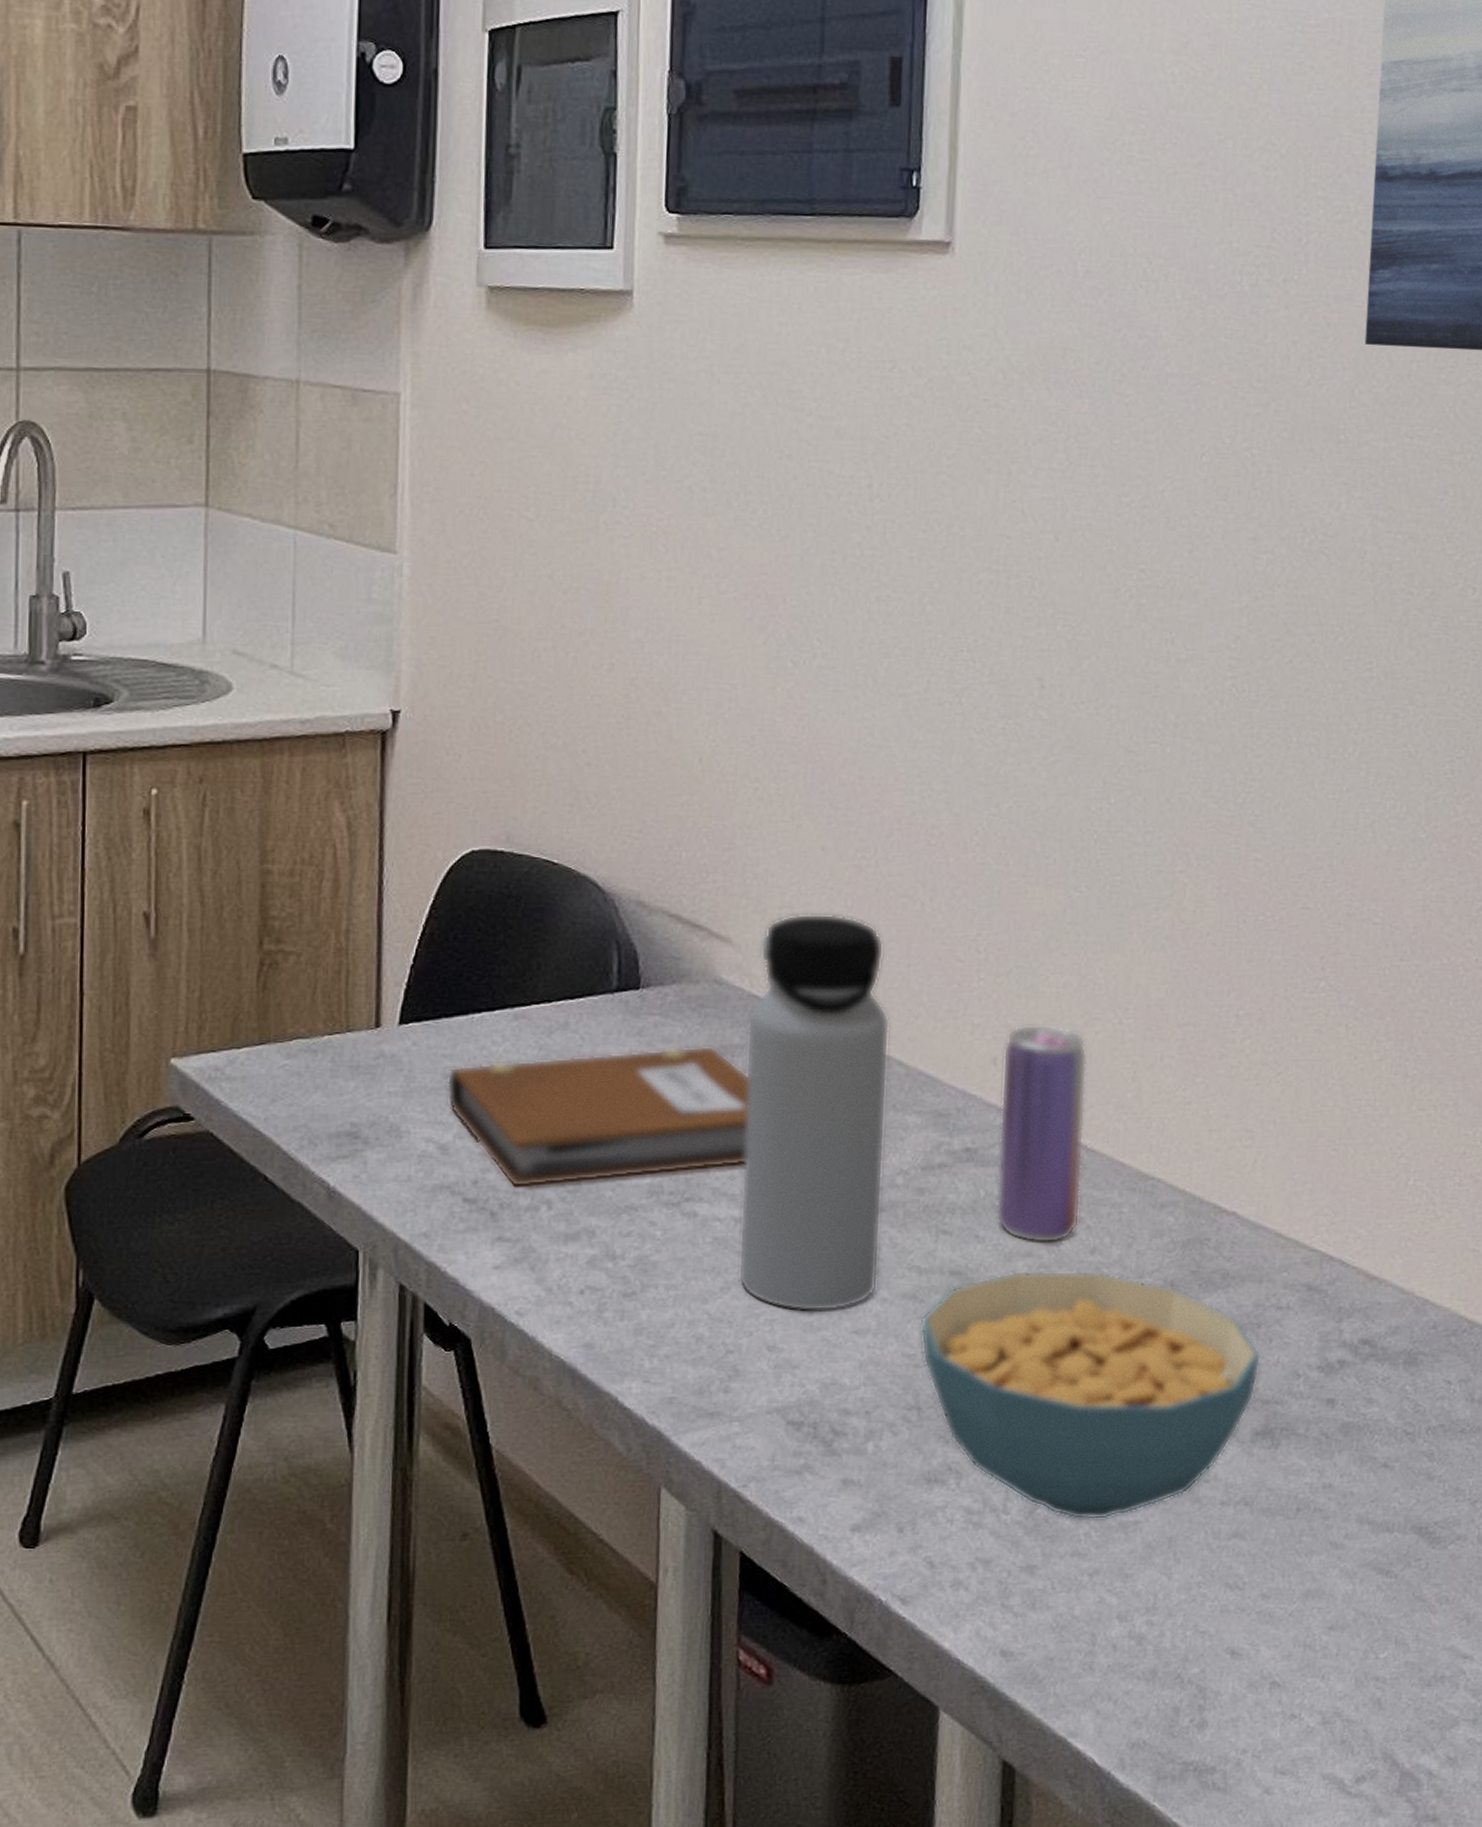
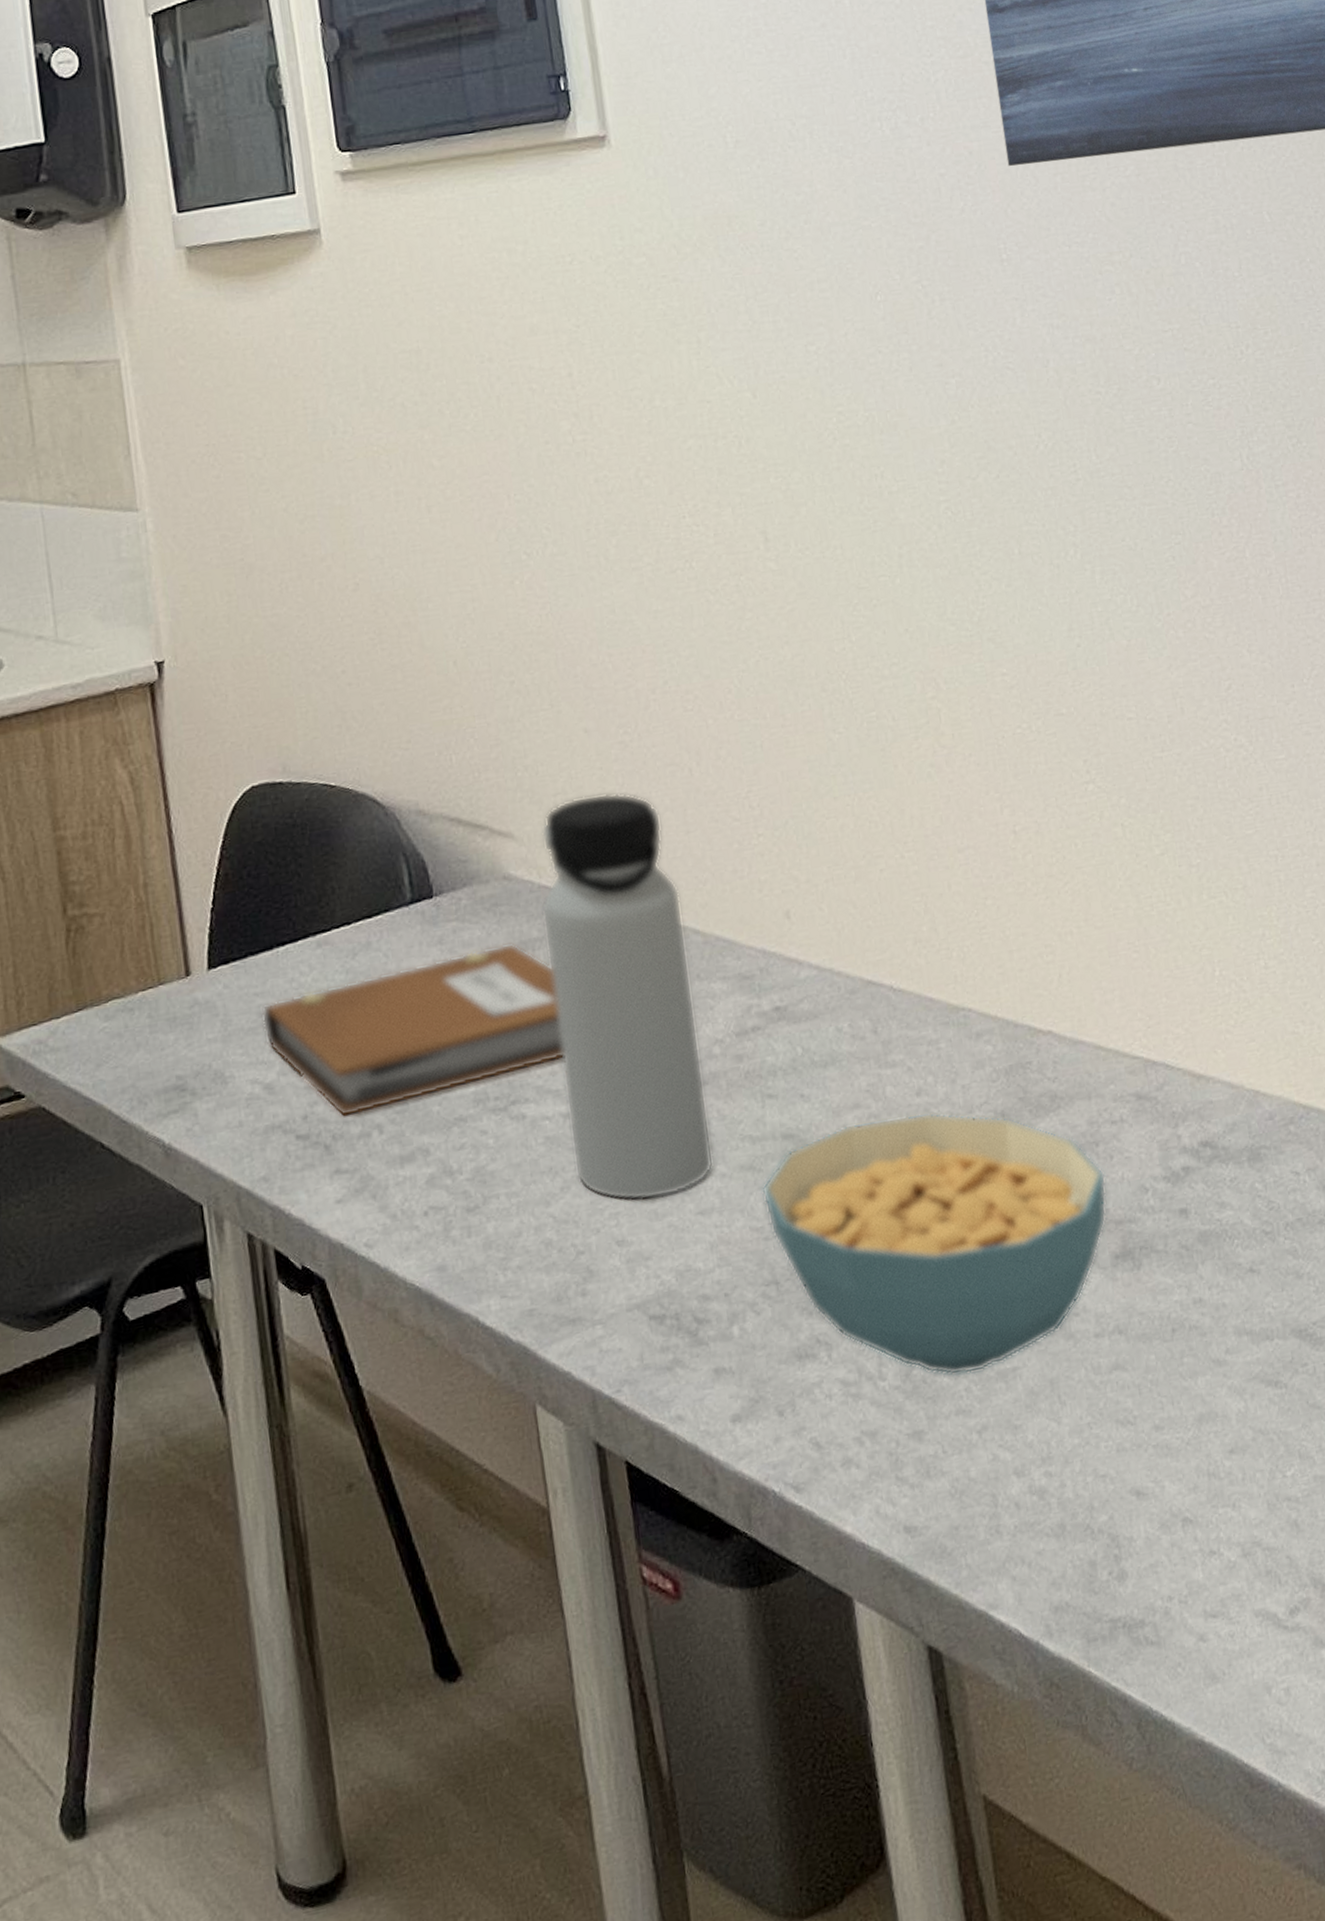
beverage can: present [996,1024,1087,1244] -> none [794,869,900,1094]

